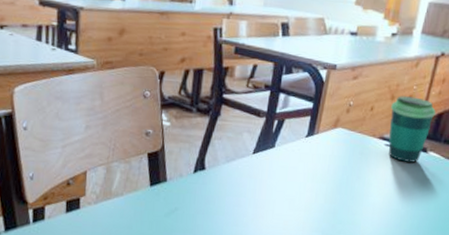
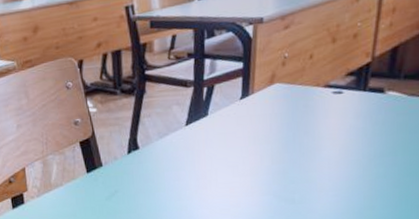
cup: present [389,96,436,163] -> none [333,34,389,108]

